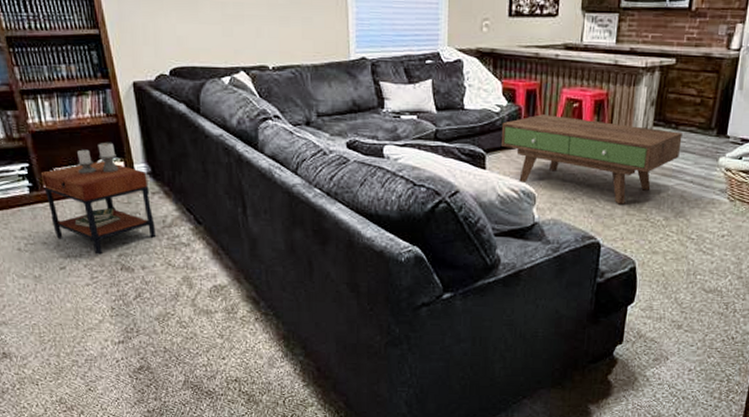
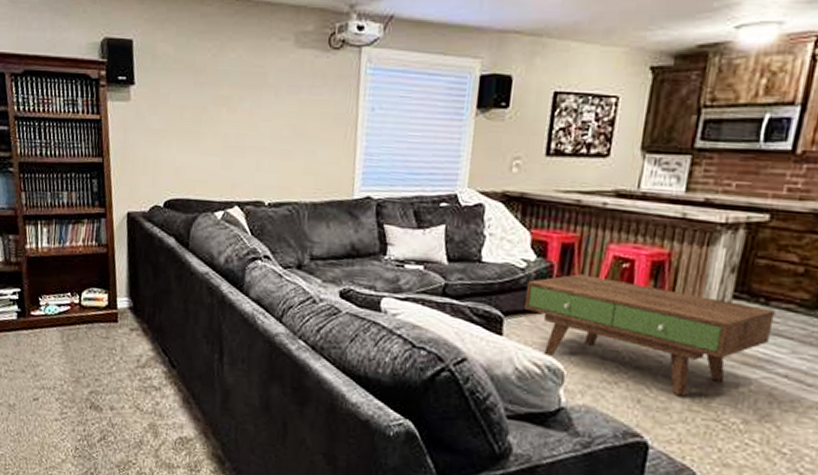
side table: present [40,143,157,255] -> none [29,273,129,390]

